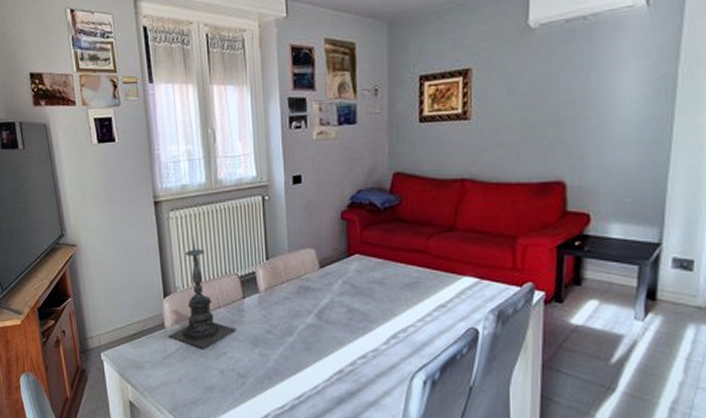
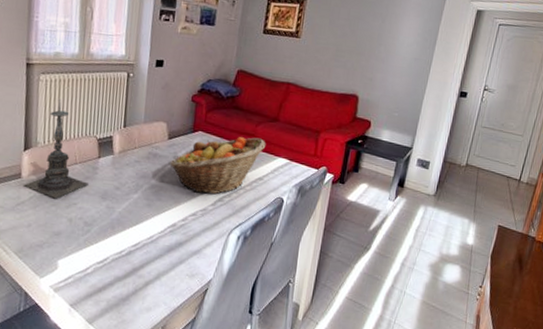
fruit basket: none [325,254,444,330] -> present [170,137,266,195]

